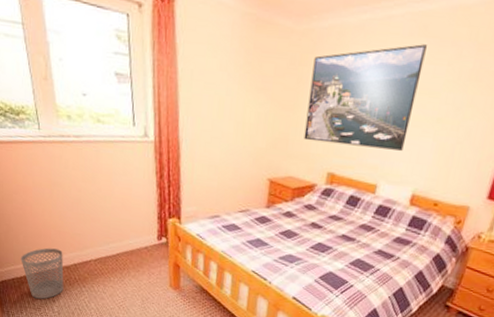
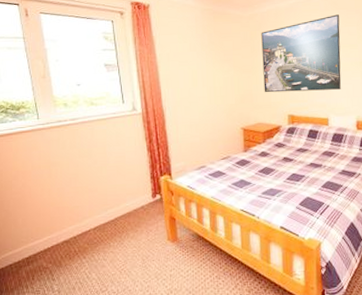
wastebasket: present [21,248,64,299] -> none [19,225,64,281]

